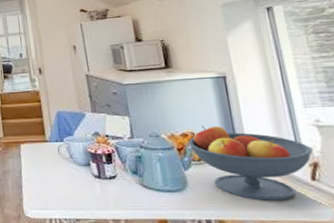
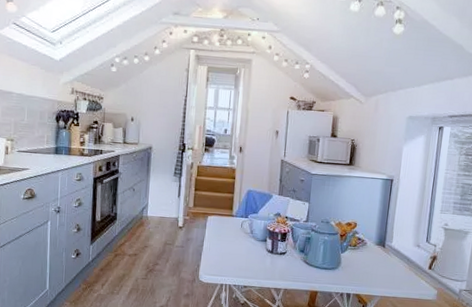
fruit bowl: present [188,126,313,201] -> none [350,218,436,283]

